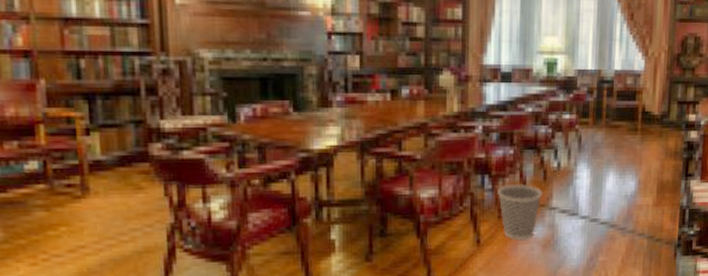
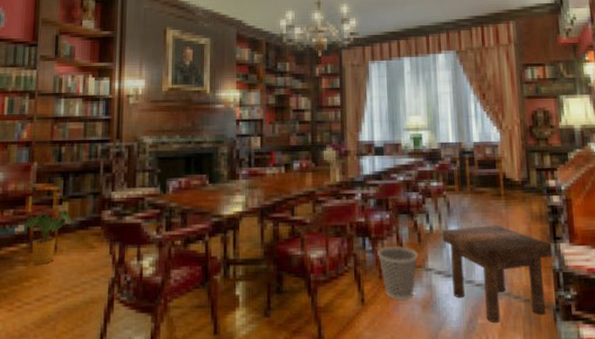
house plant: none [34,141,106,210] -> present [22,209,71,265]
stool: none [570,161,683,259] -> present [442,225,553,322]

